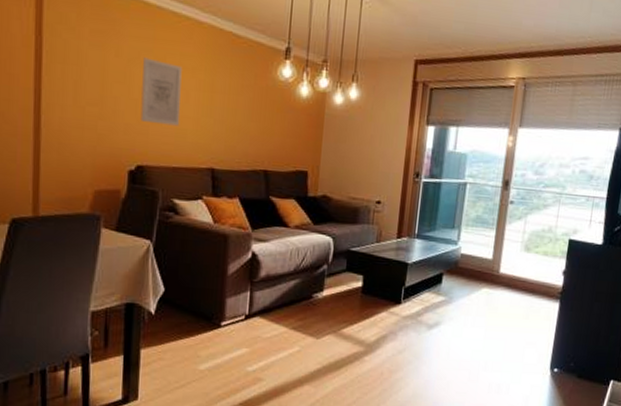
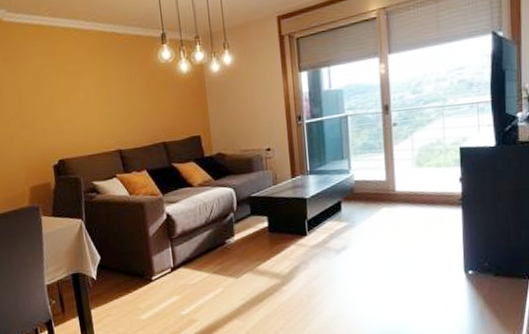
wall art: present [140,57,182,126] -> none [47,70,86,123]

